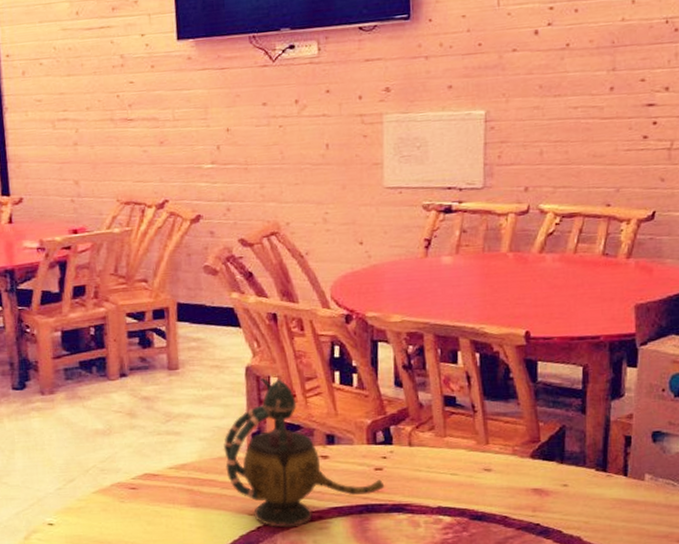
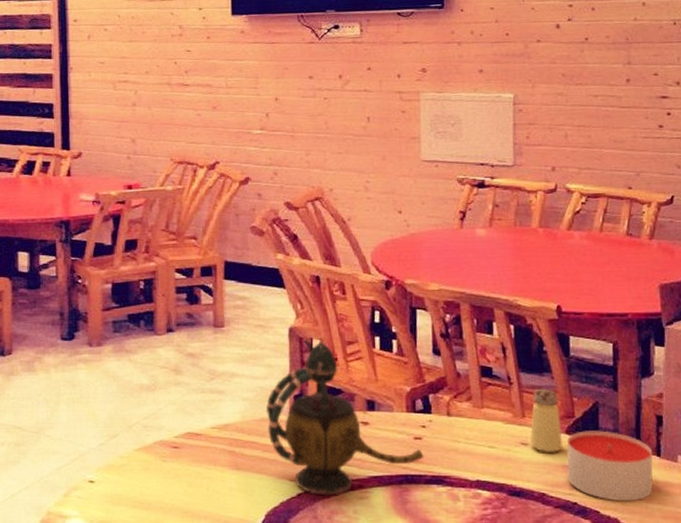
saltshaker: none [493,415,527,477] -> present [529,388,563,452]
candle: none [530,453,619,521] -> present [566,430,653,502]

